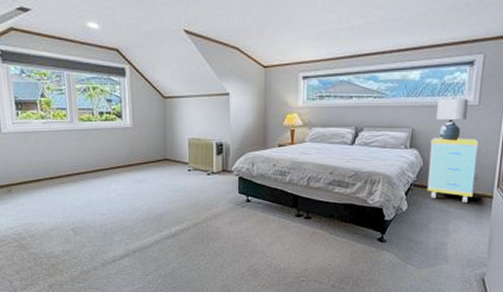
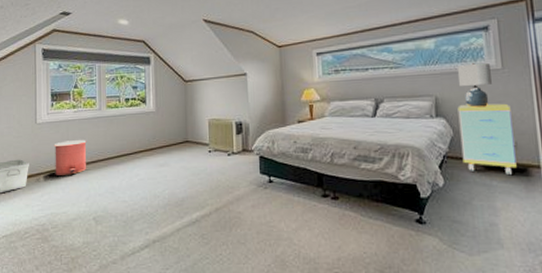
trash can: none [23,153,62,187] -> present [54,140,87,175]

